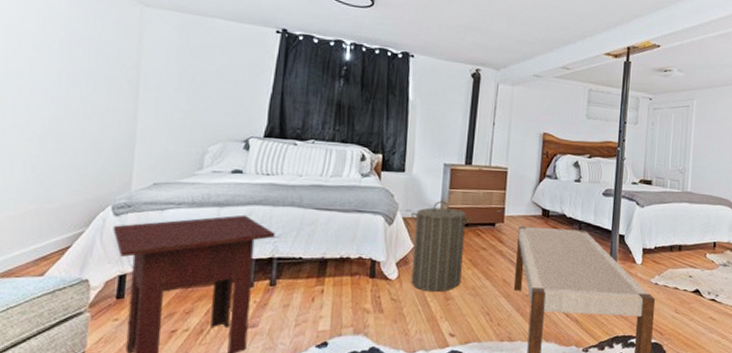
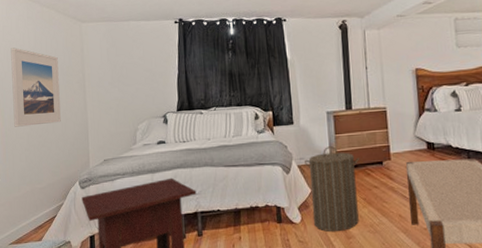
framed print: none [19,18,102,128] -> present [11,47,61,127]

